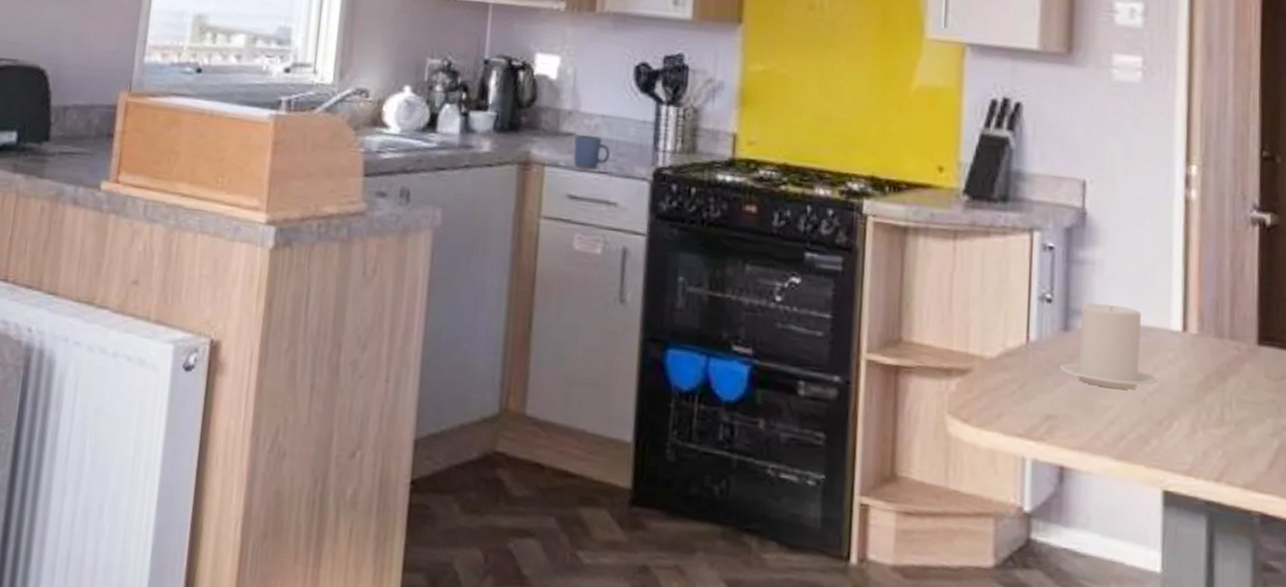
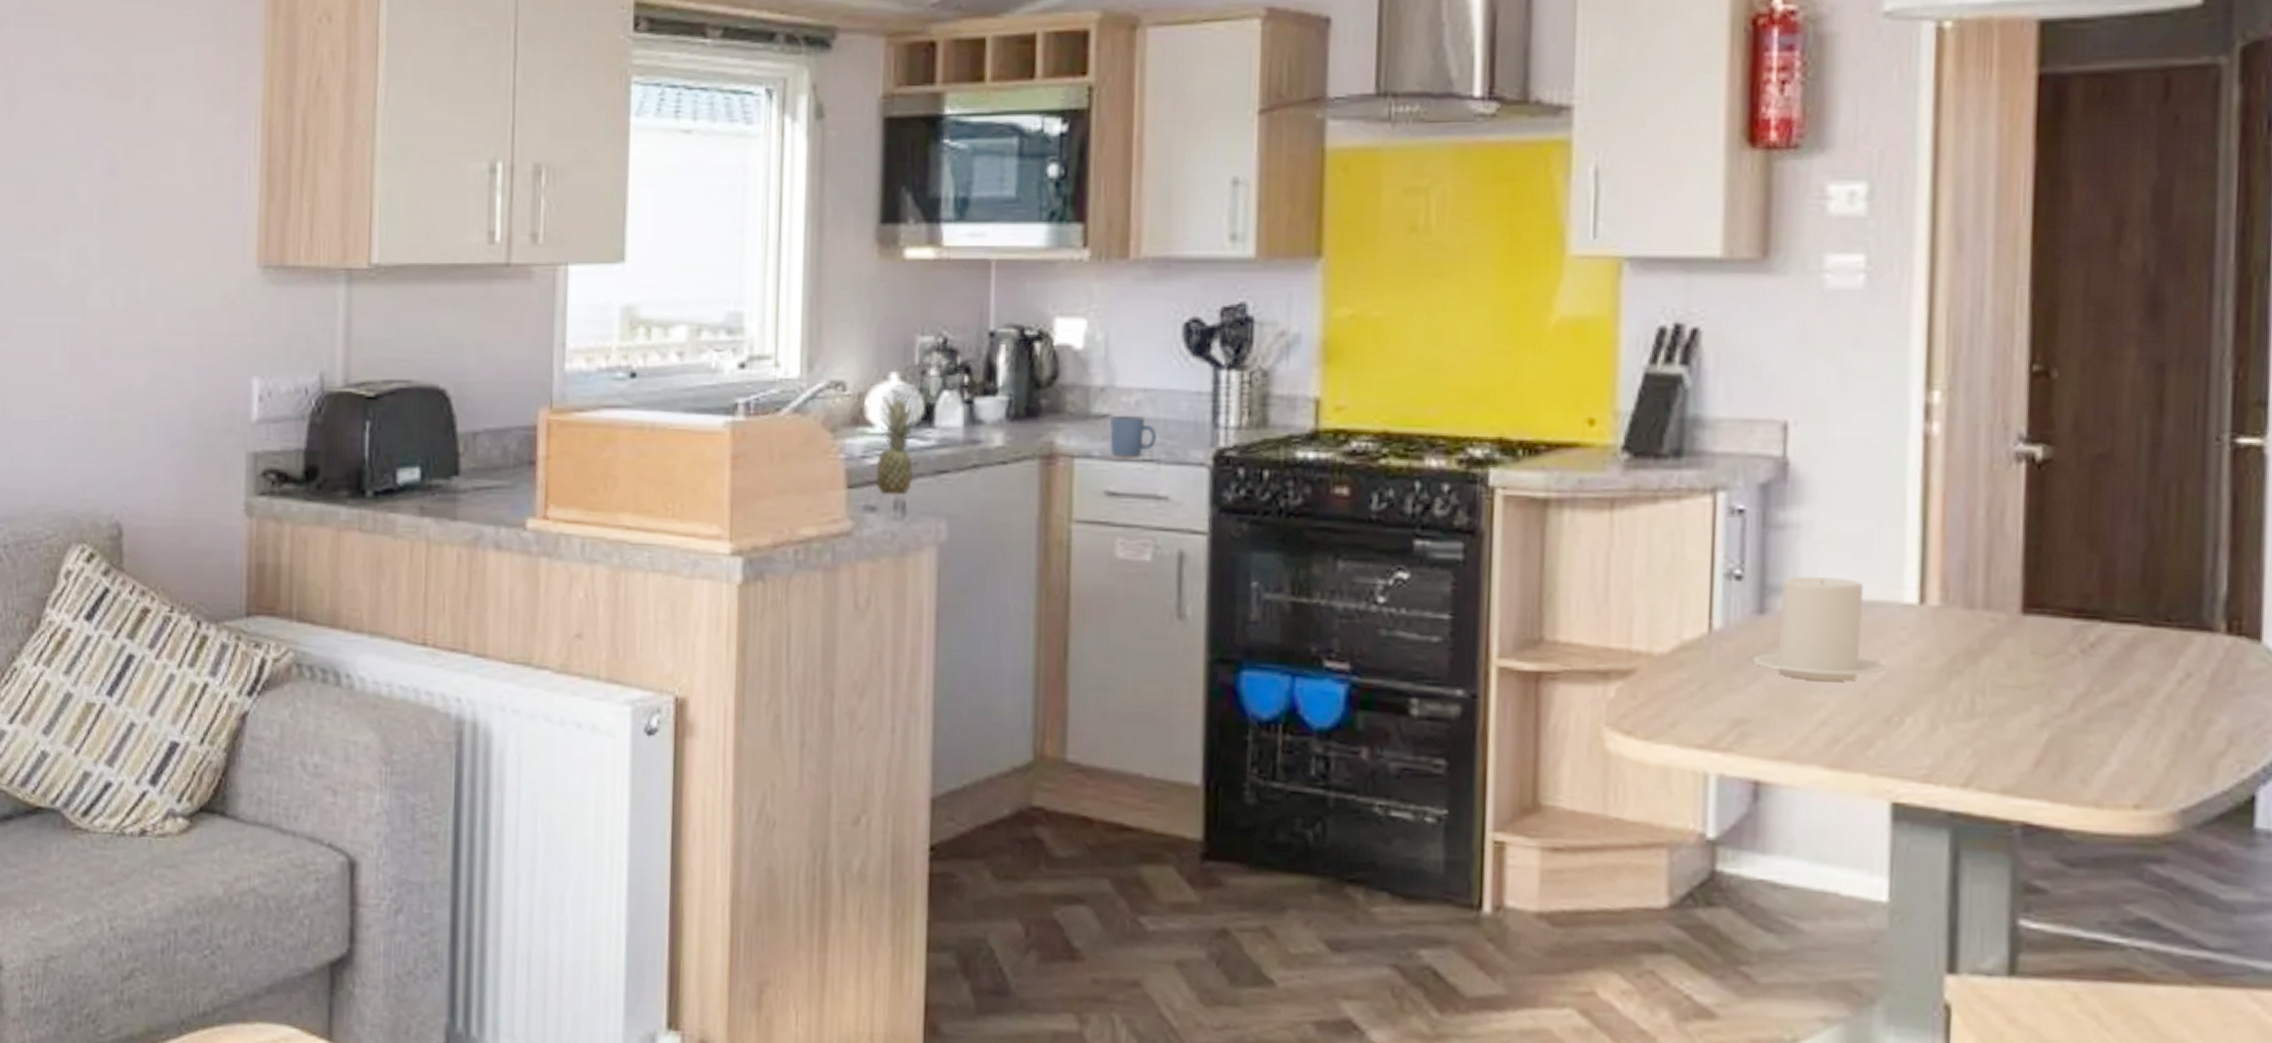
fruit: none [387,102,424,186] -> present [875,393,917,496]

